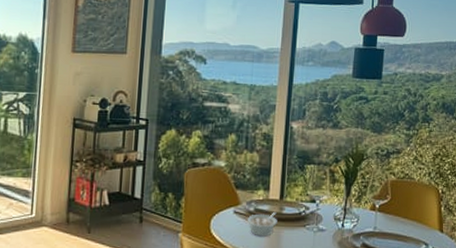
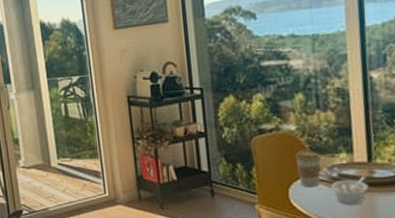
coffee cup: none [221,185,243,220] -> present [295,150,322,188]

